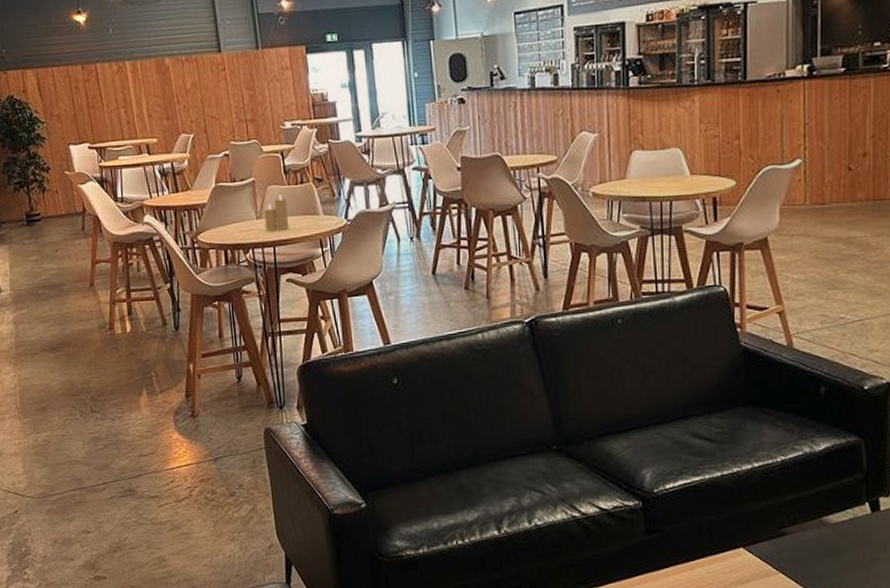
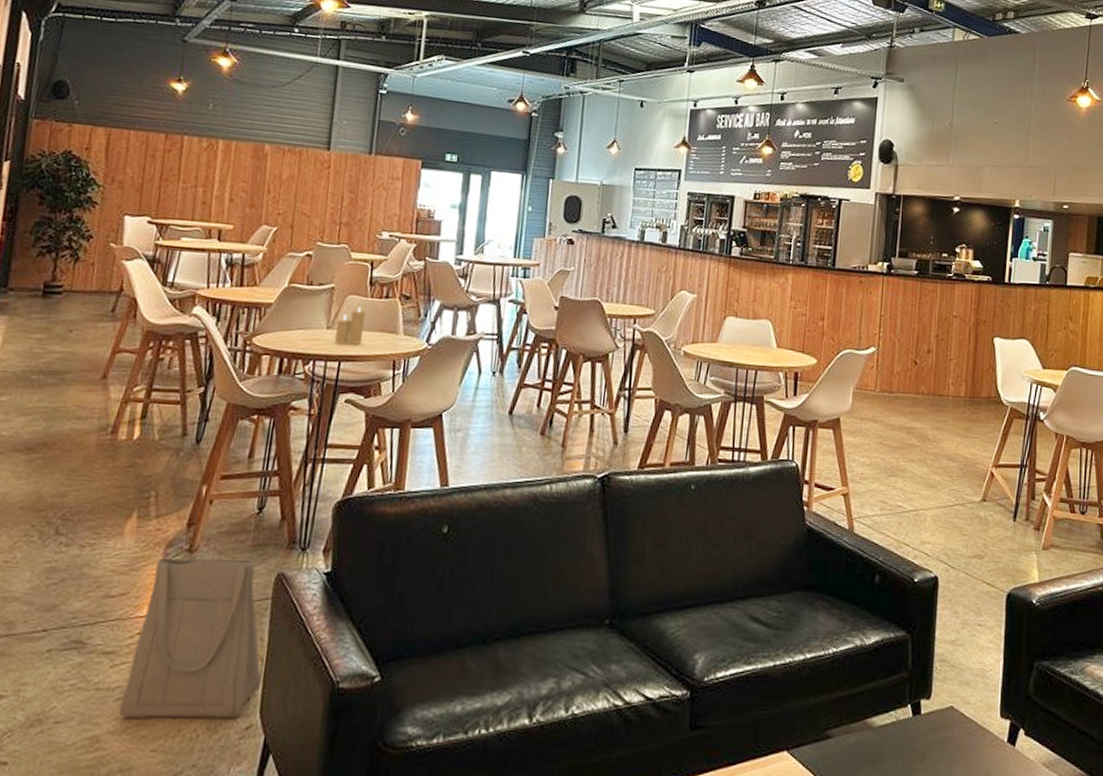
shopping bag: none [170,419,273,543] -> present [119,557,262,718]

